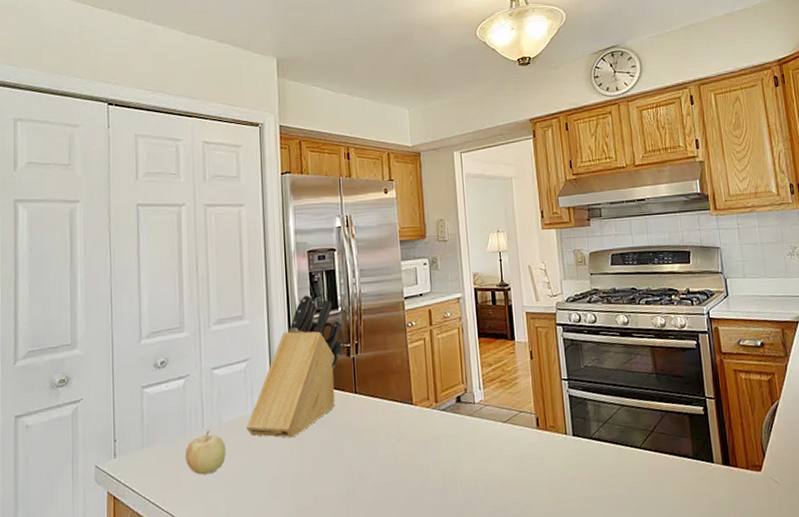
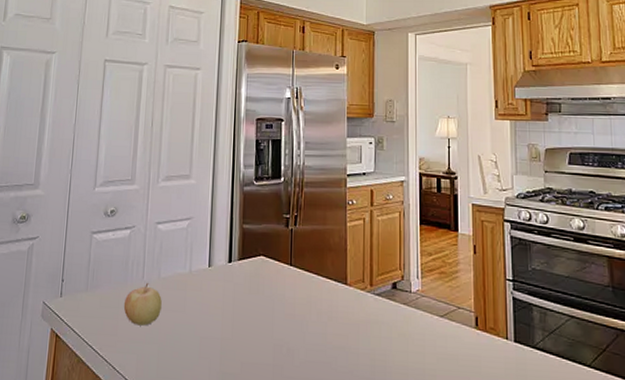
knife block: present [246,294,343,438] -> none [183,160,283,302]

